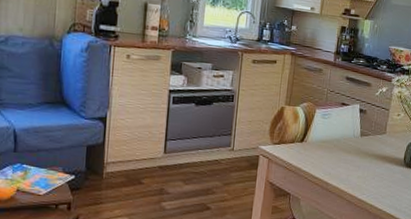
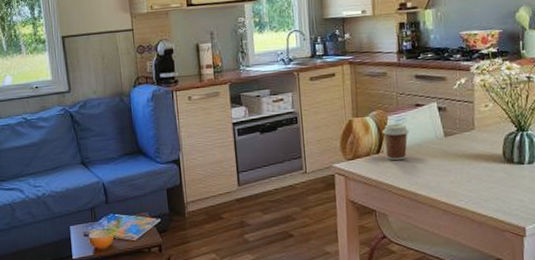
coffee cup: none [308,117,333,152] -> present [382,123,409,161]

